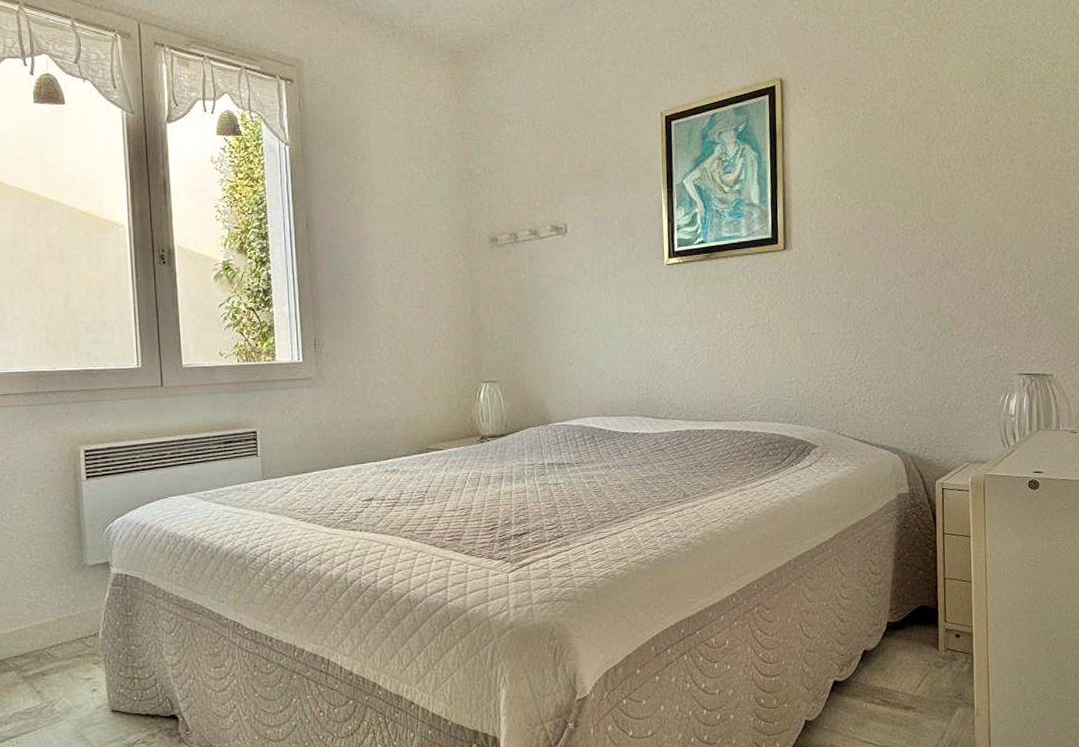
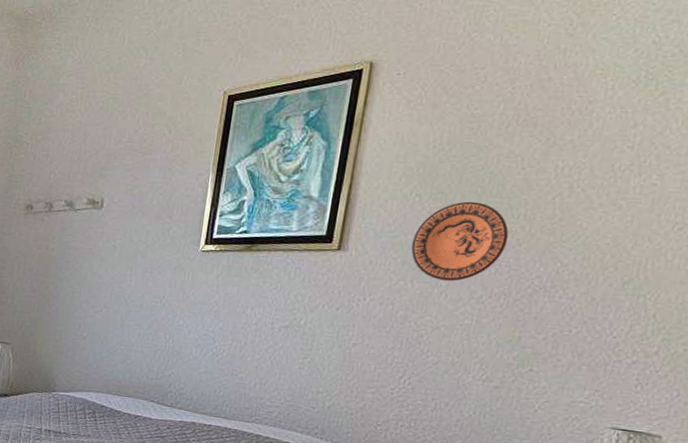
decorative plate: none [842,195,915,267] -> present [411,201,509,282]

